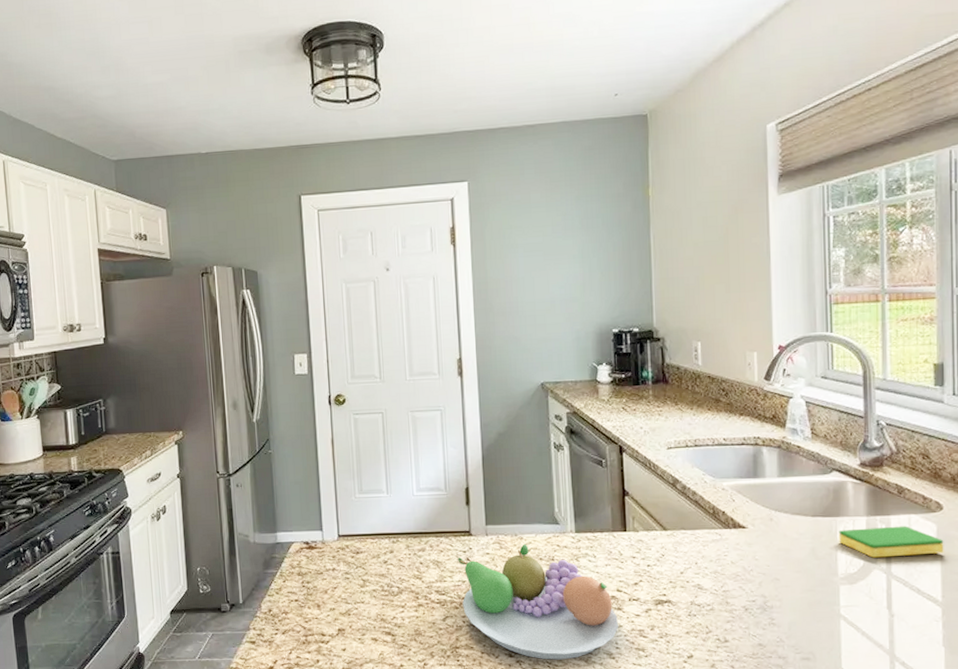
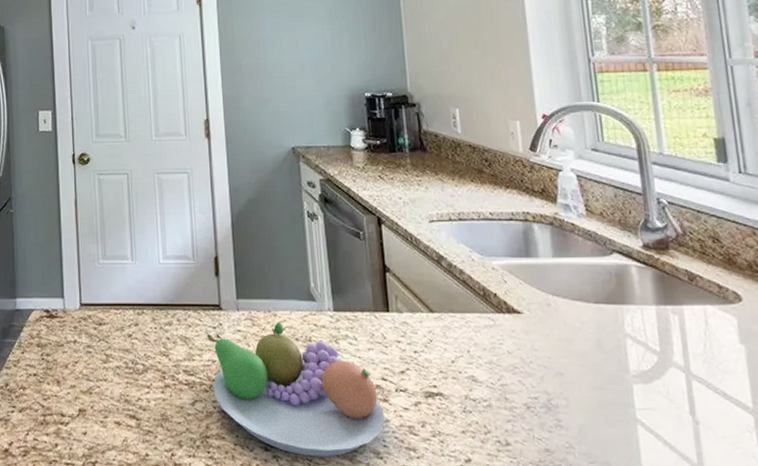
dish sponge: present [839,526,944,558] -> none [626,318,749,354]

